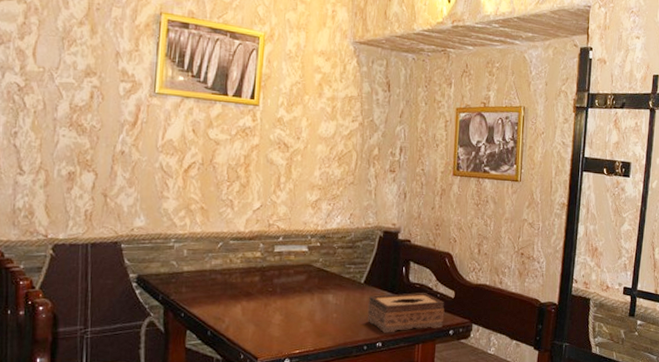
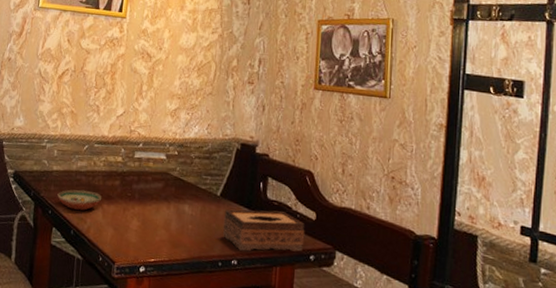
decorative bowl: none [190,289,241,311] -> present [57,189,102,211]

